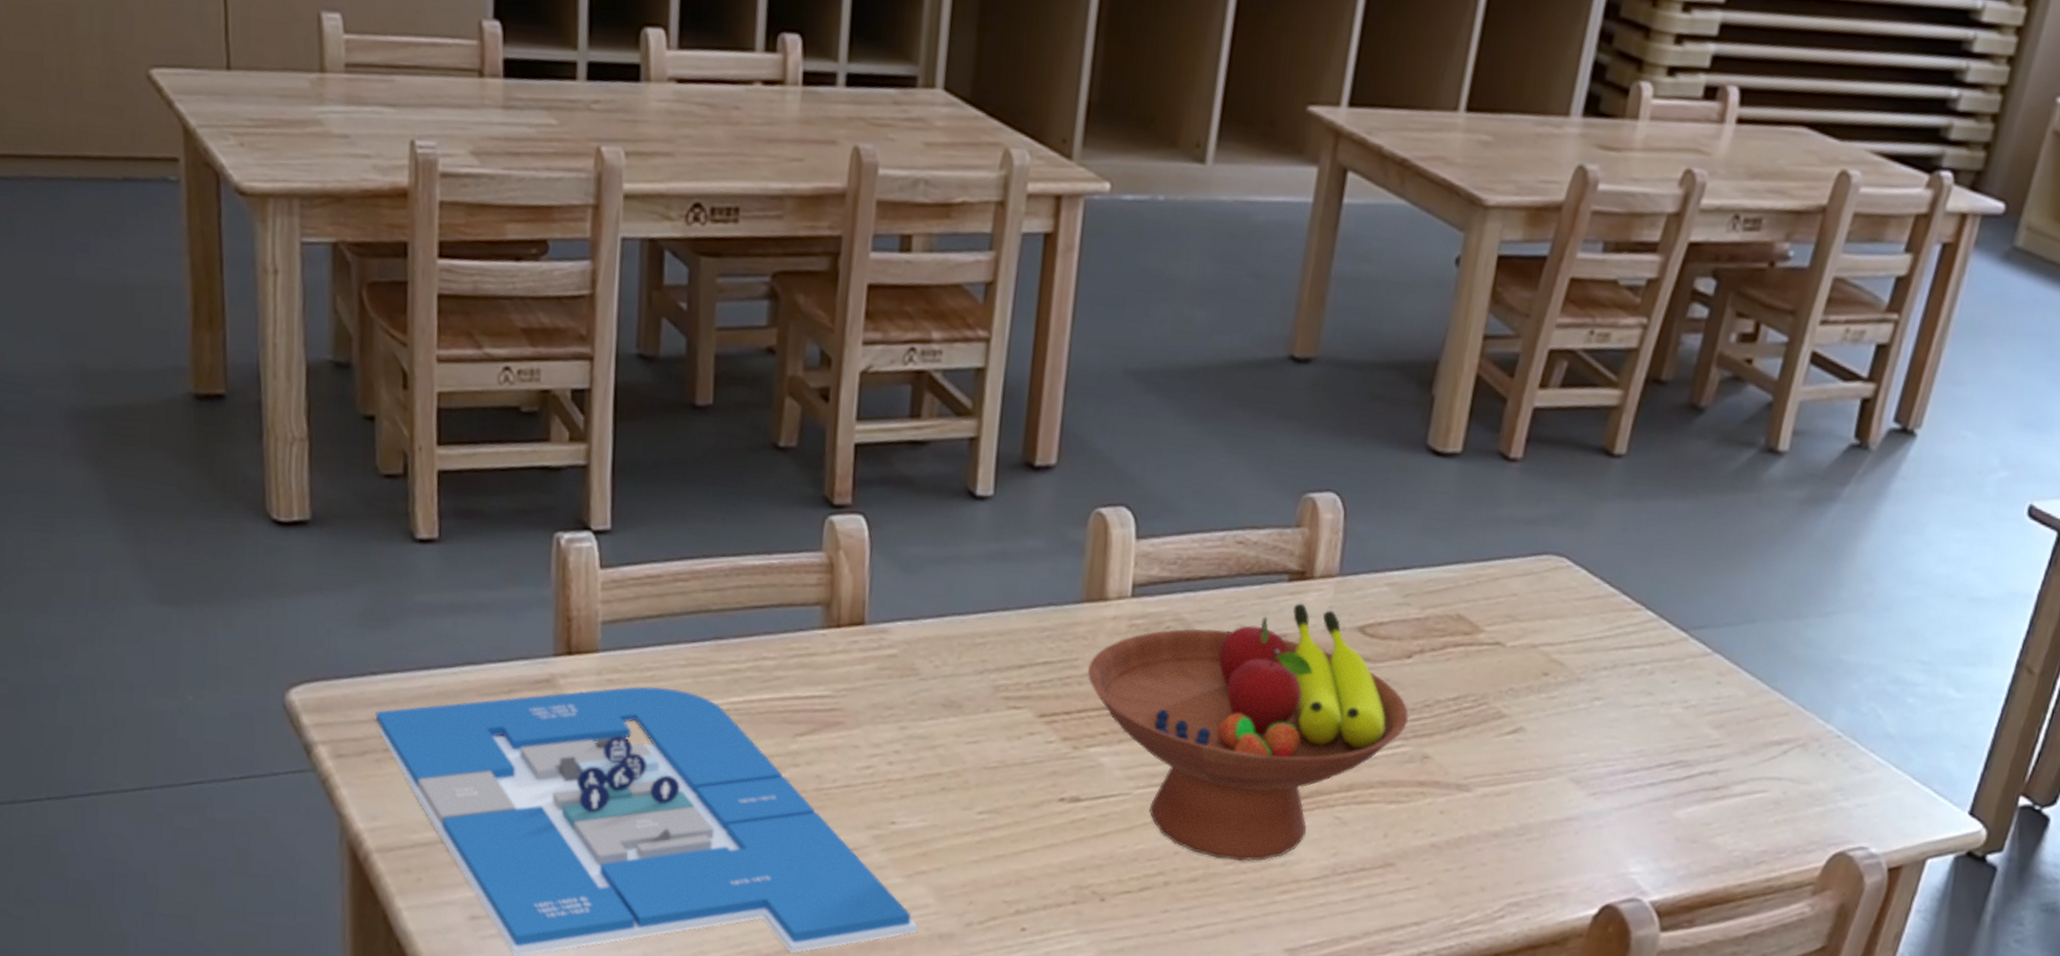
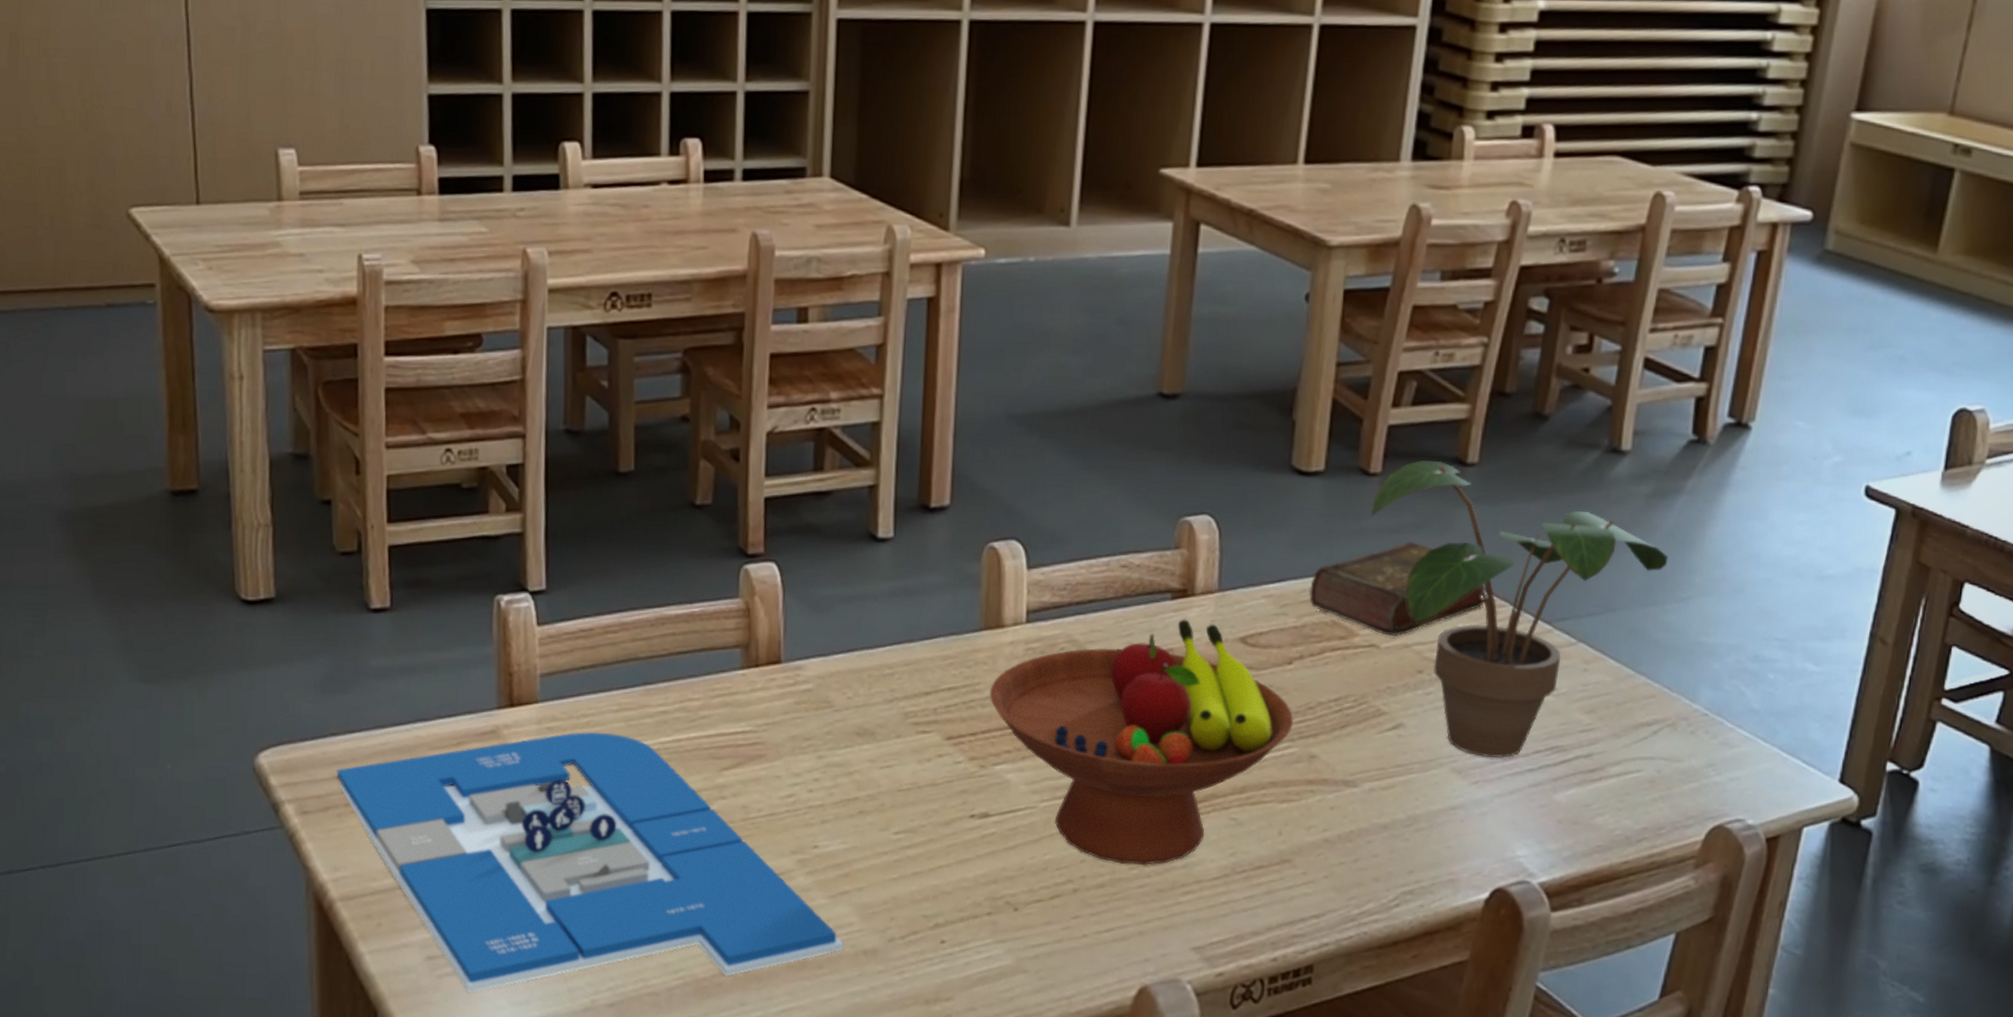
book: none [1435,535,1620,635] -> present [1309,542,1485,636]
potted plant: none [1507,448,1817,770] -> present [1370,460,1668,758]

